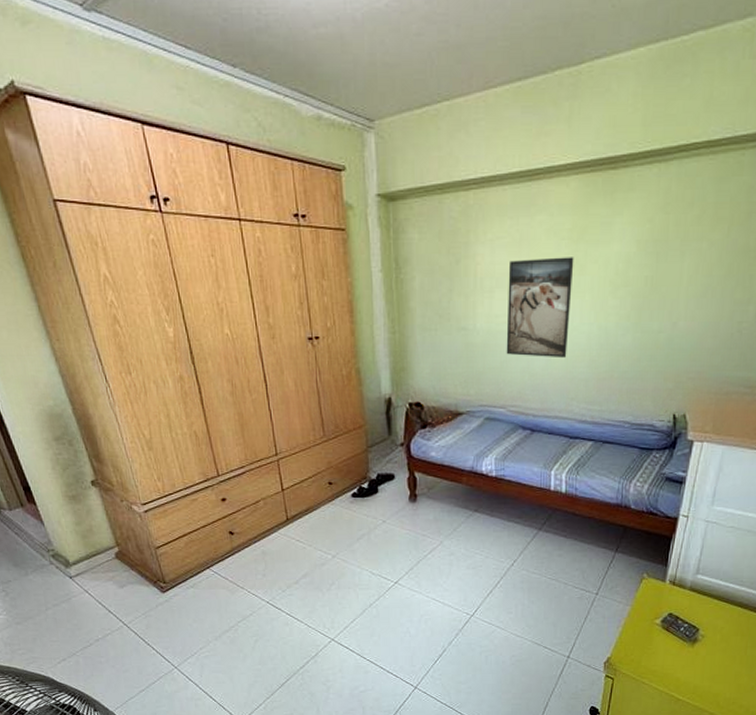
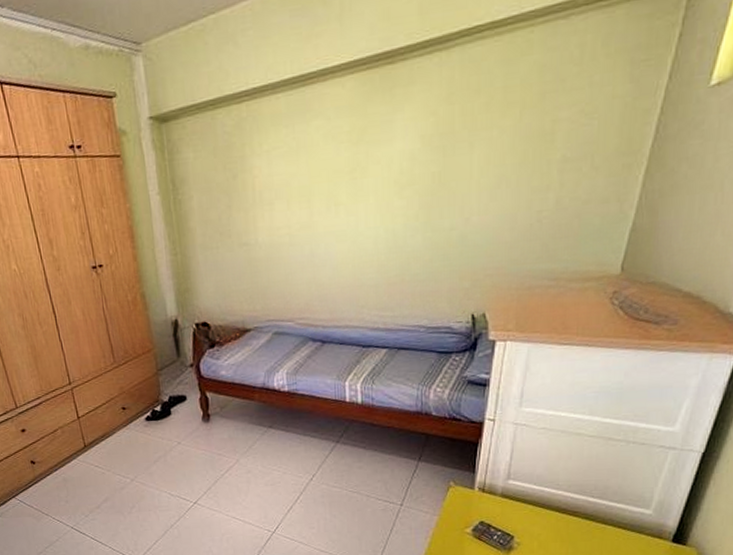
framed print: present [506,257,574,359] -> none [287,160,356,267]

